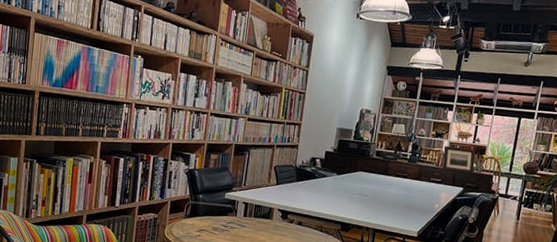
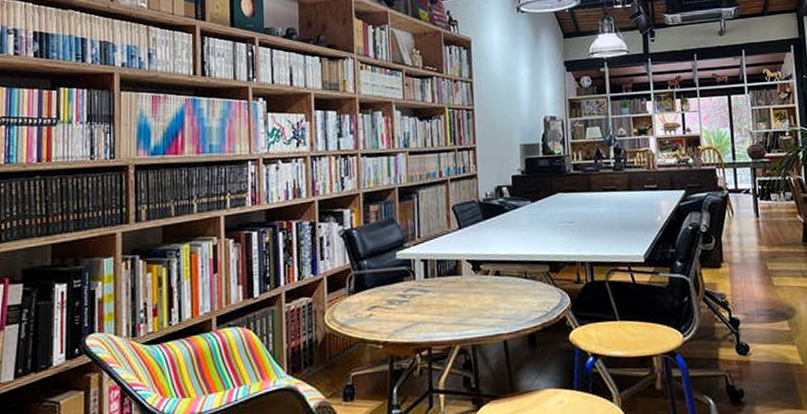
picture frame: present [442,146,476,174] -> none [651,141,693,174]

